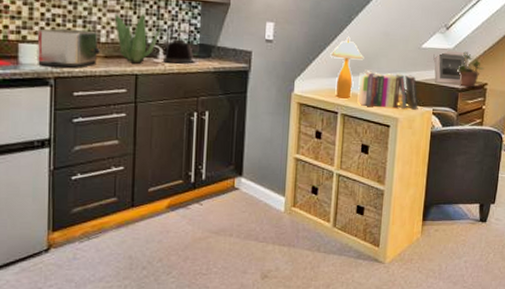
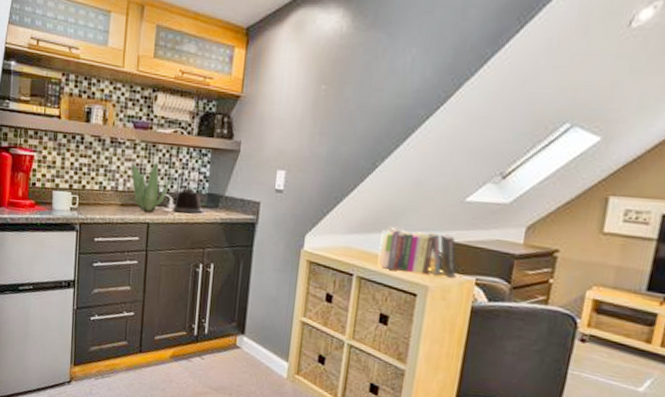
toaster: present [37,28,100,68] -> none [66,177,118,215]
table lamp: present [330,37,363,99] -> none [347,188,388,259]
picture frame: present [434,50,469,84] -> none [480,205,533,249]
potted plant: present [456,51,485,89] -> none [512,207,556,256]

